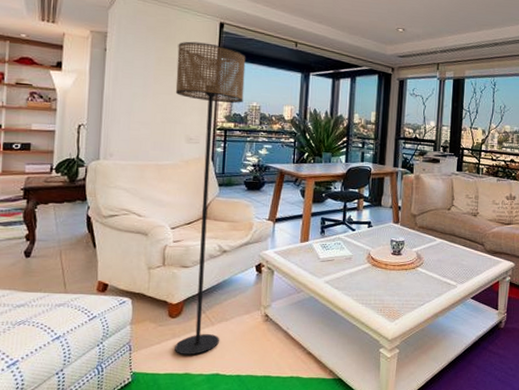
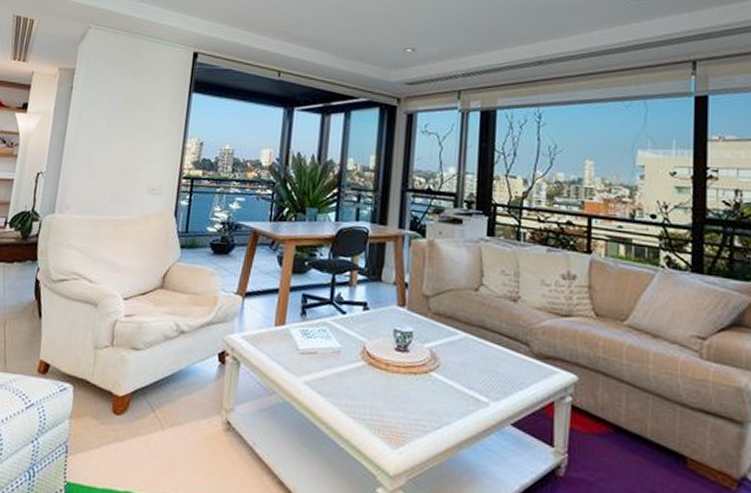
floor lamp: present [175,41,246,356] -> none [116,75,221,468]

